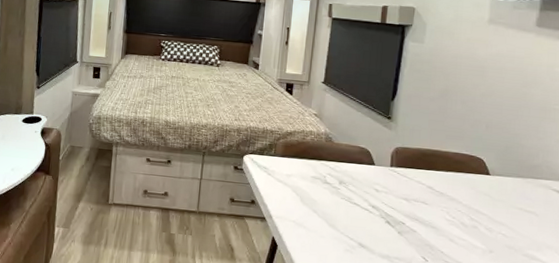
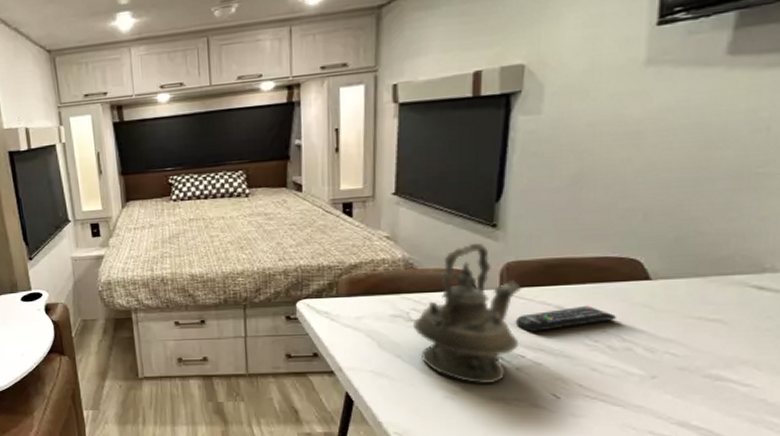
teapot: none [327,128,406,244] -> present [412,242,522,384]
remote control: none [399,188,467,205] -> present [515,305,616,332]

